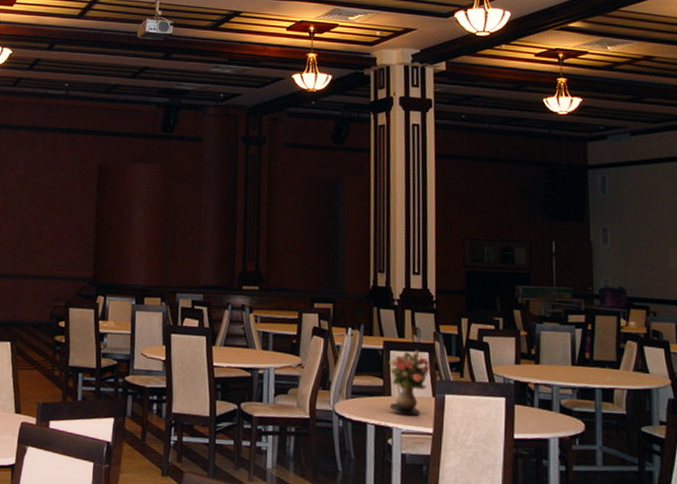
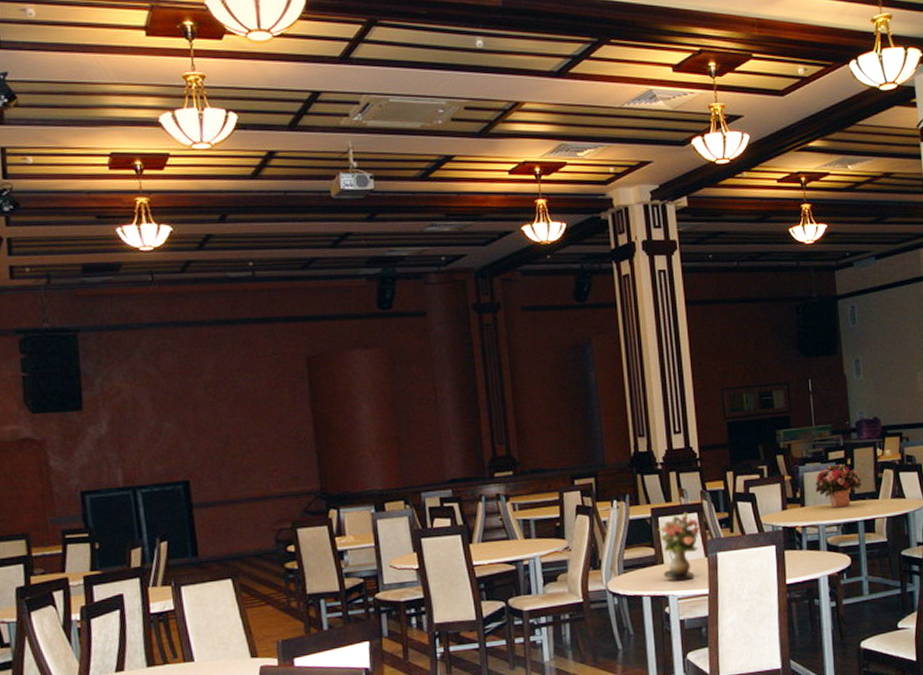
bouquet: none [552,327,602,372] -> present [815,463,862,508]

